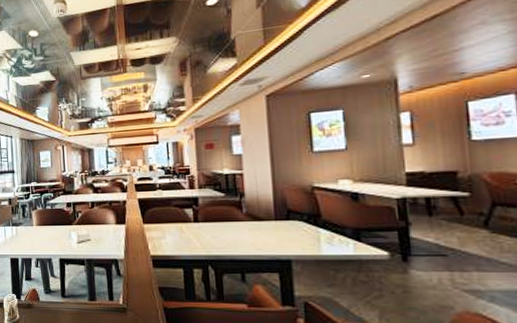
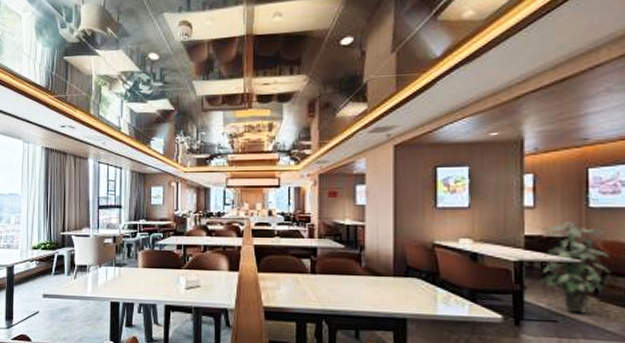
indoor plant: none [424,155,500,247] -> present [541,221,610,314]

